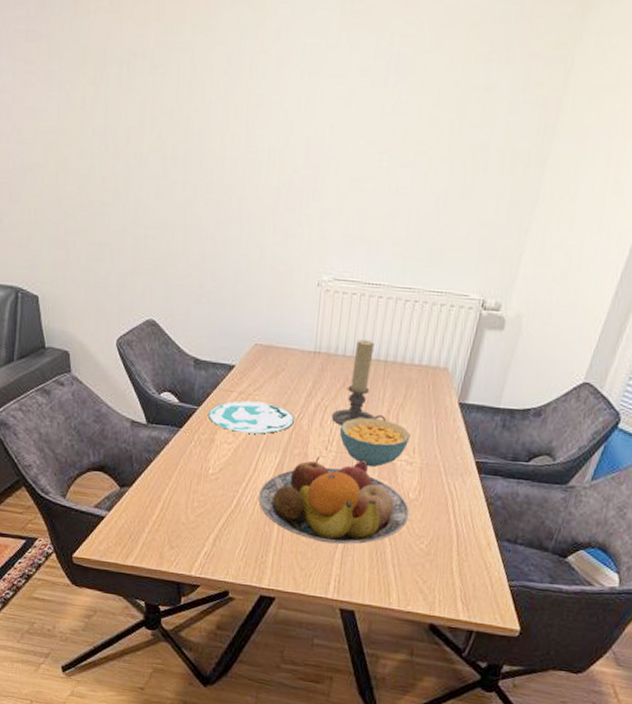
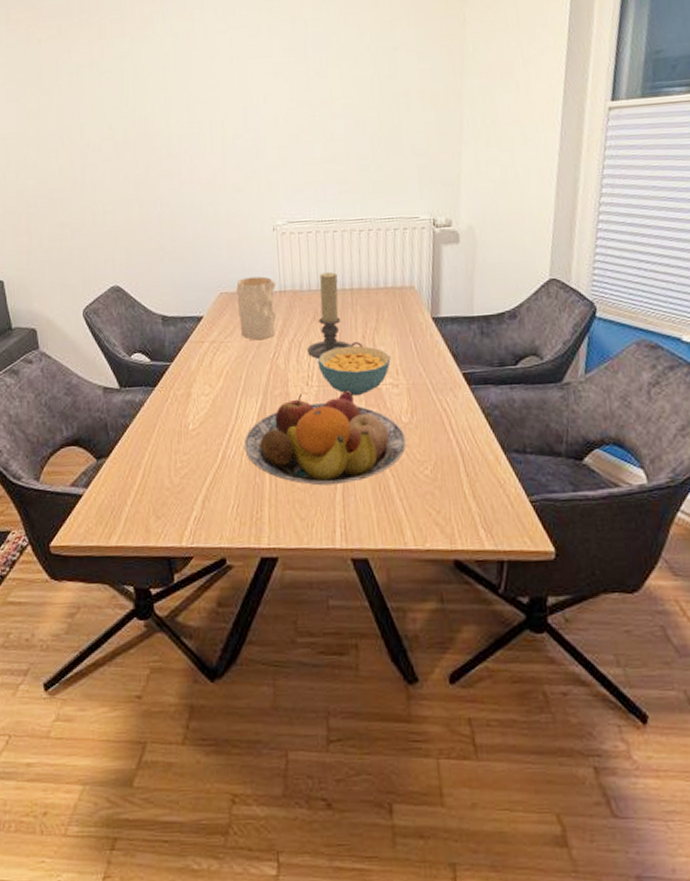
plate: present [209,400,295,434] -> none [182,347,271,382]
vase: none [269,332,312,398] -> present [236,276,277,341]

